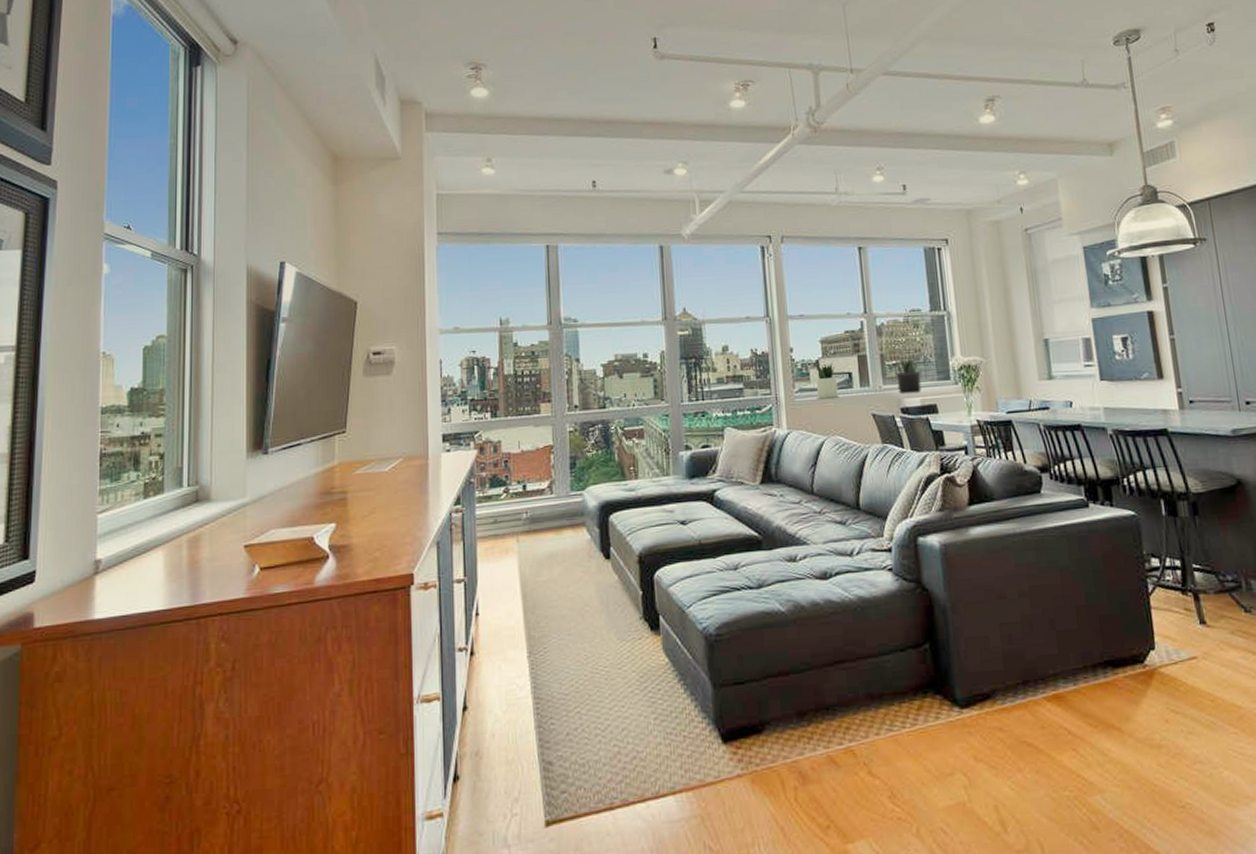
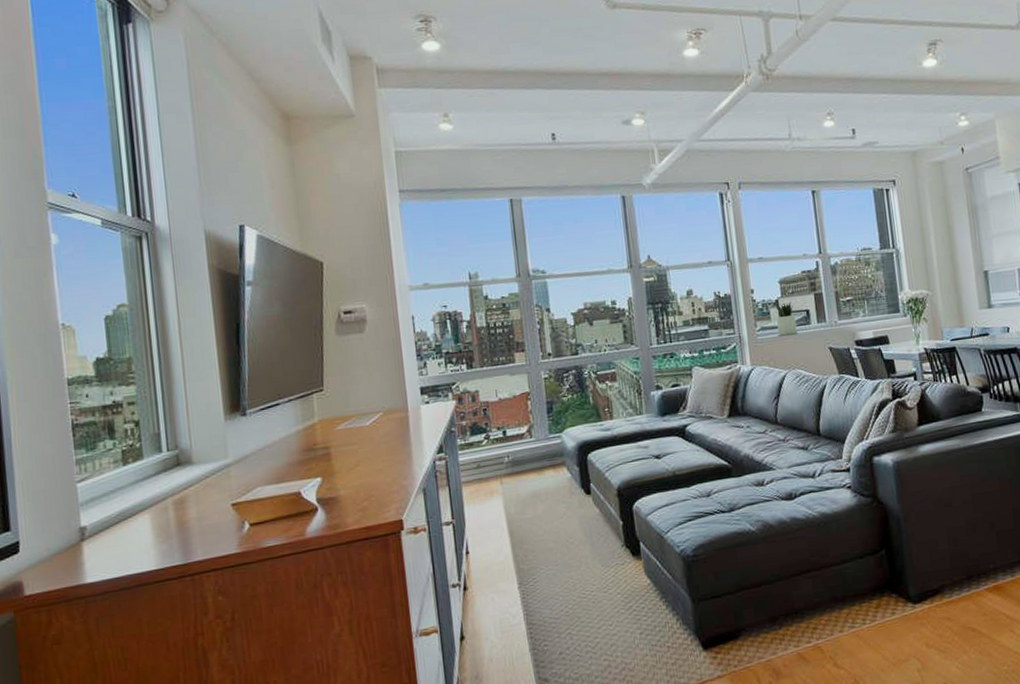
planter: present [894,356,922,395] -> none [848,292,874,328]

